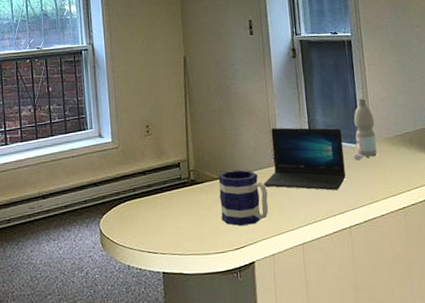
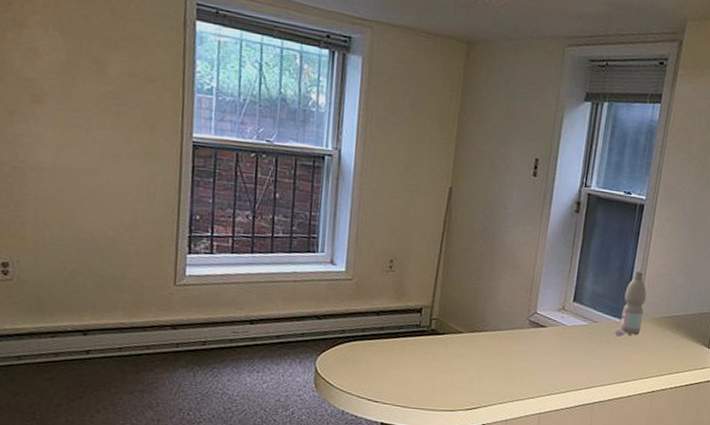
mug: present [218,169,269,226] -> none [457,325,515,387]
laptop: present [264,127,346,191] -> none [512,287,610,364]

